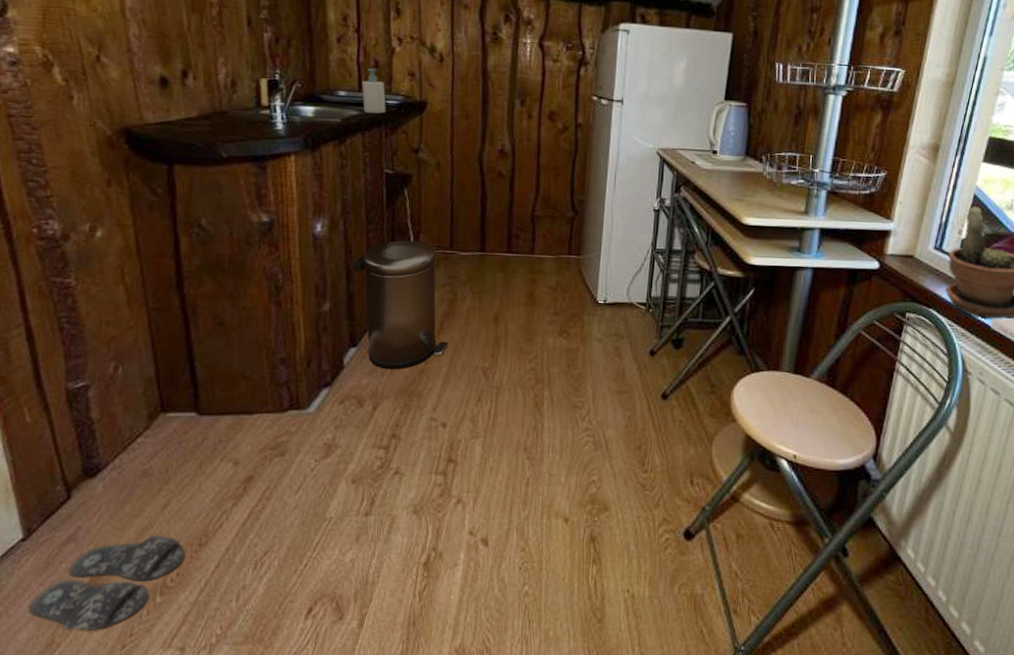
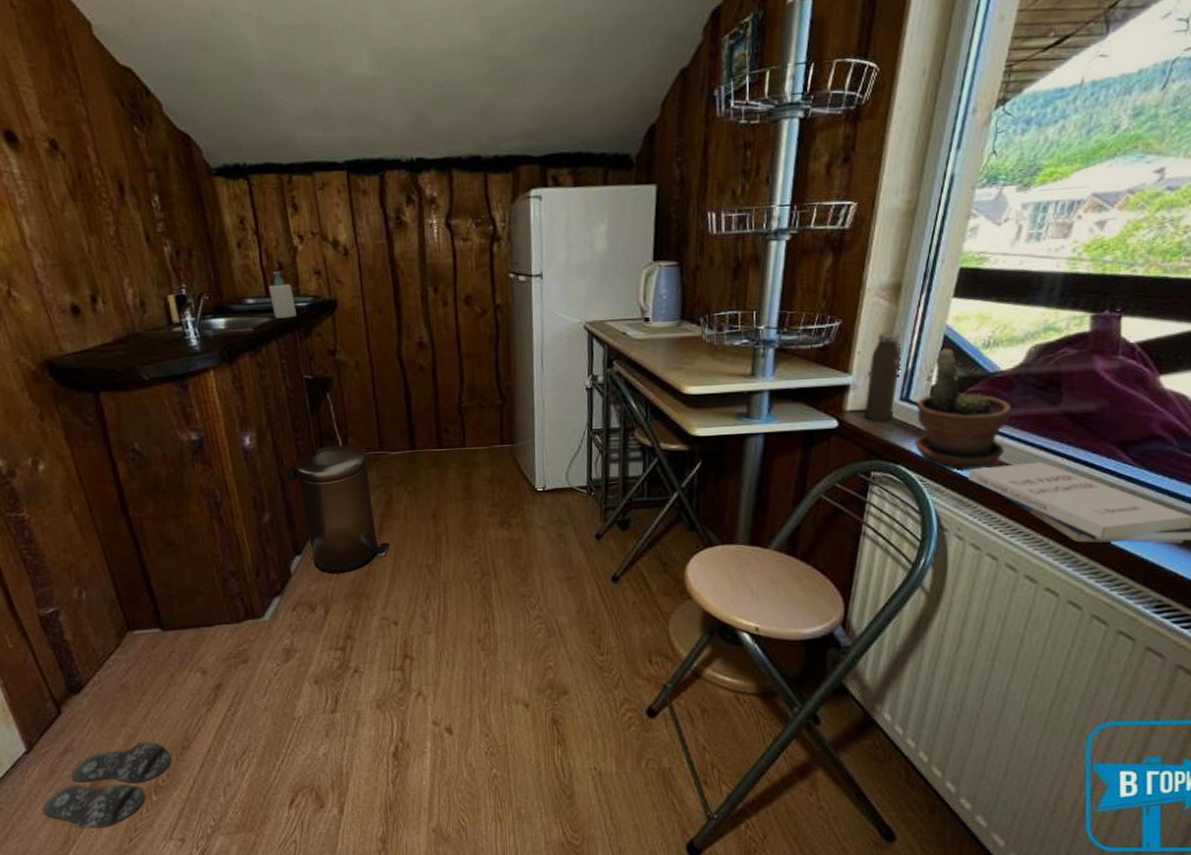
water bottle: none [903,186,935,269] -> present [864,332,899,423]

